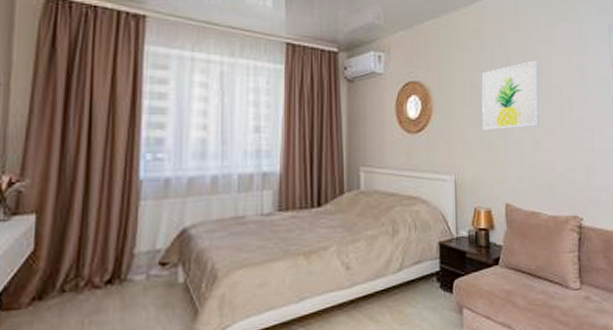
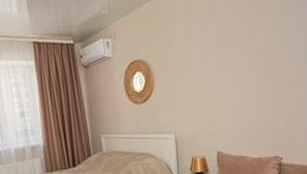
wall art: present [481,60,540,131] -> none [195,25,247,95]

